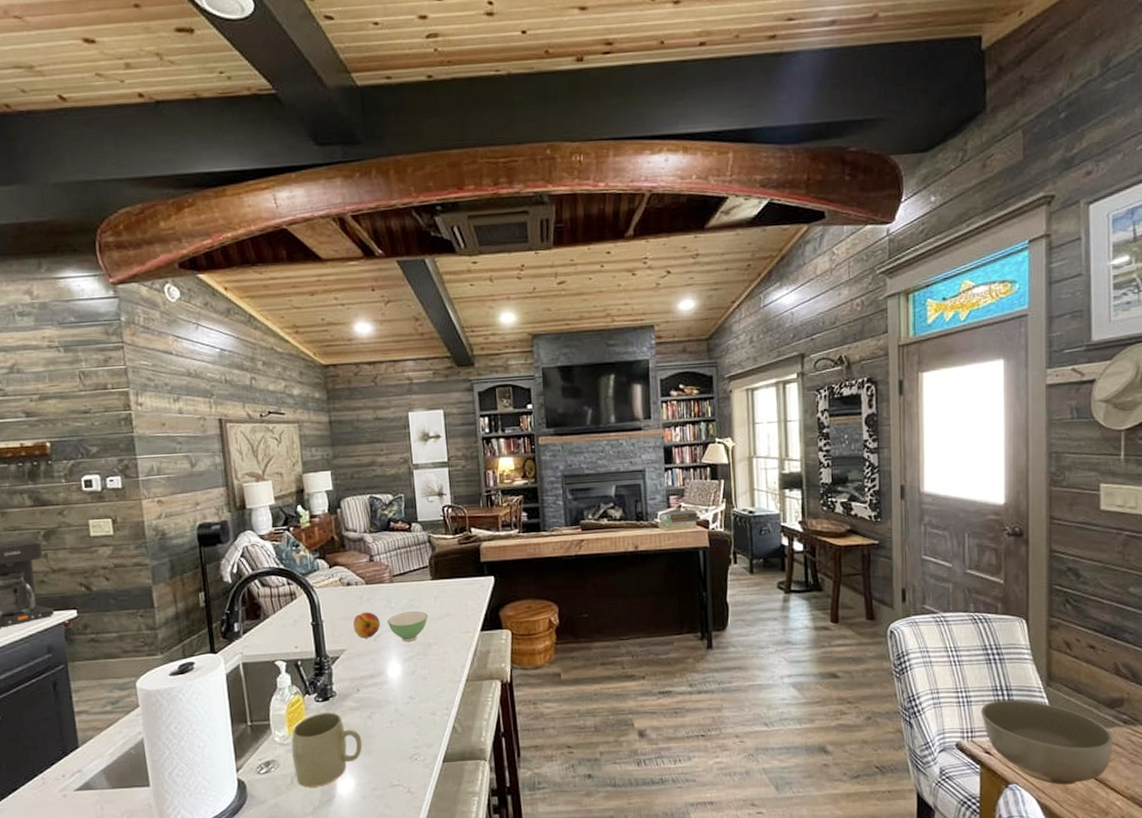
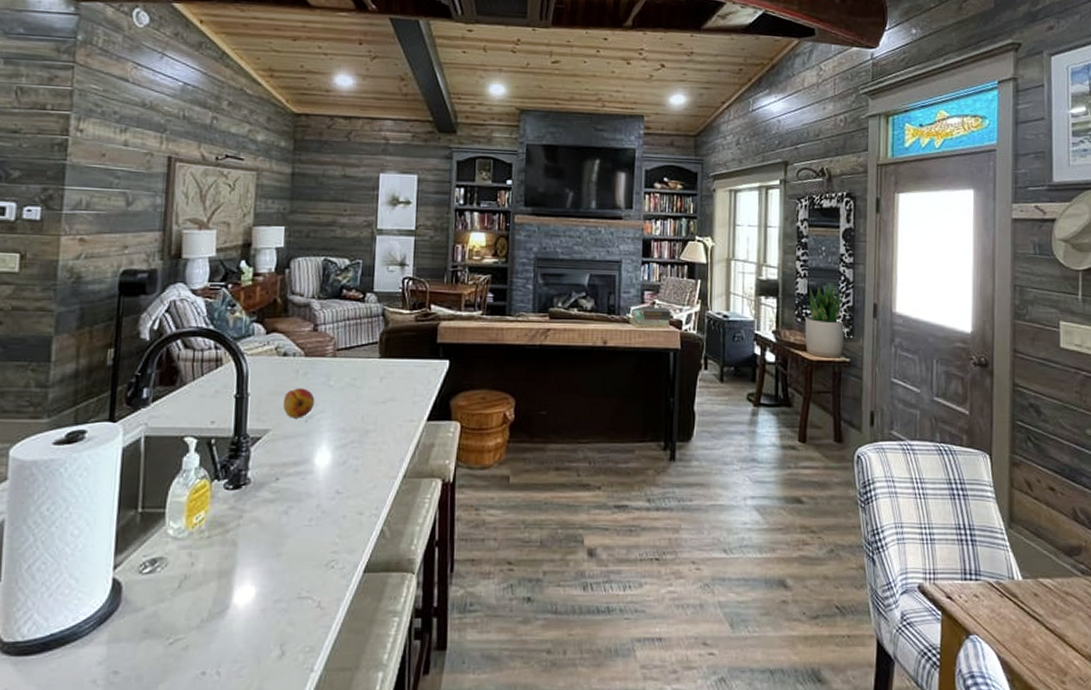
mug: present [291,712,363,788] -> none [184,503,273,594]
bowl: present [388,611,428,642] -> none [323,392,370,426]
planter: none [831,471,871,542] -> present [805,284,844,358]
bowl: present [980,699,1114,785] -> none [943,540,1072,639]

